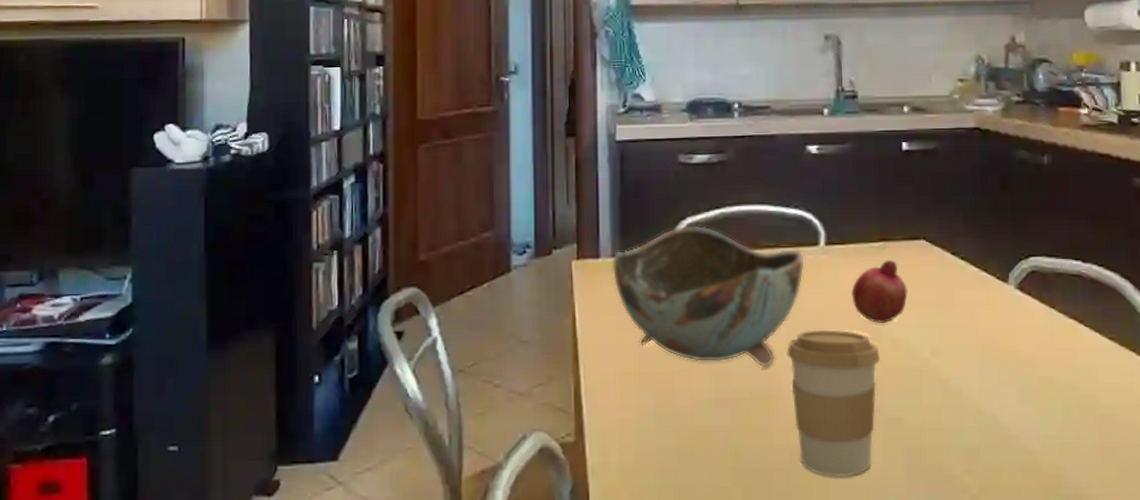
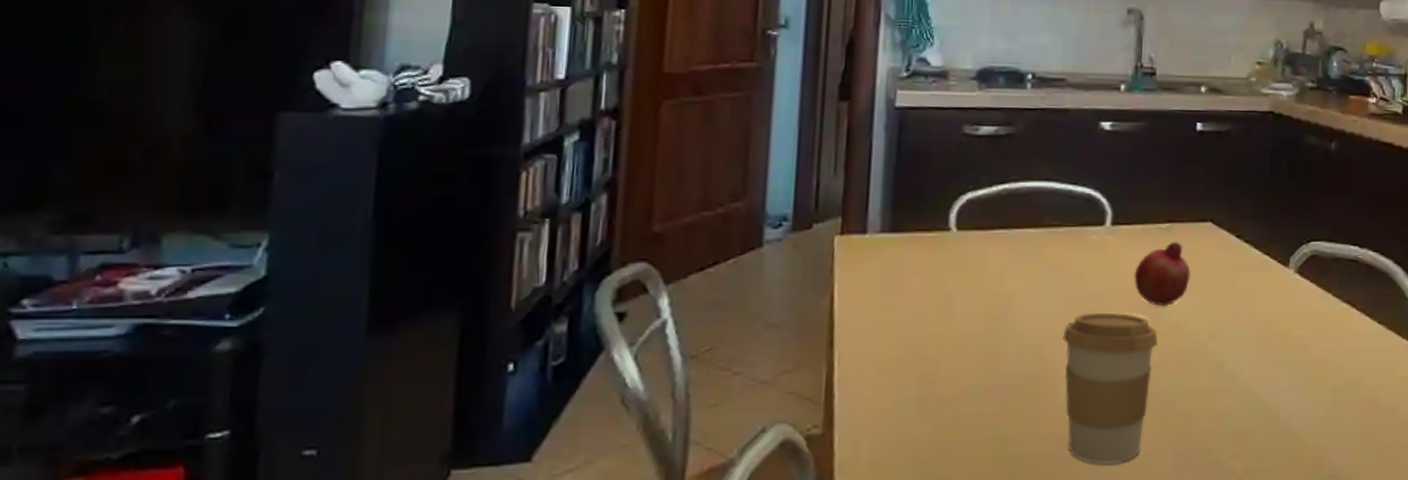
bowl: present [612,225,805,368] -> none [879,200,1089,352]

